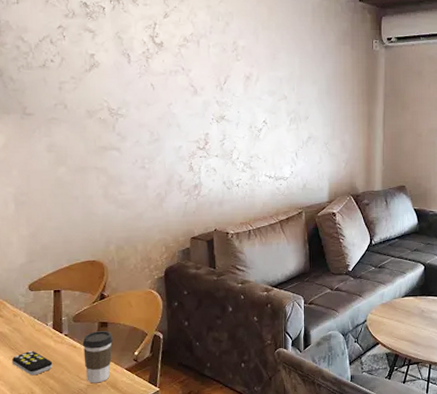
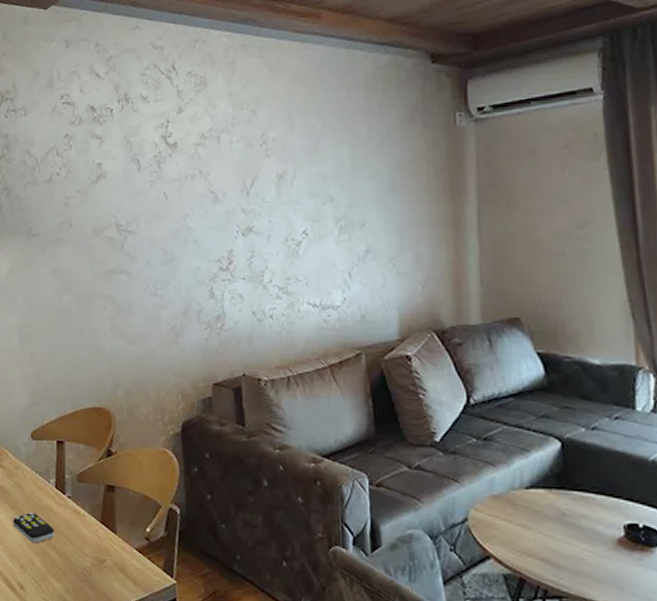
coffee cup: present [82,330,114,384] -> none [86,495,122,563]

